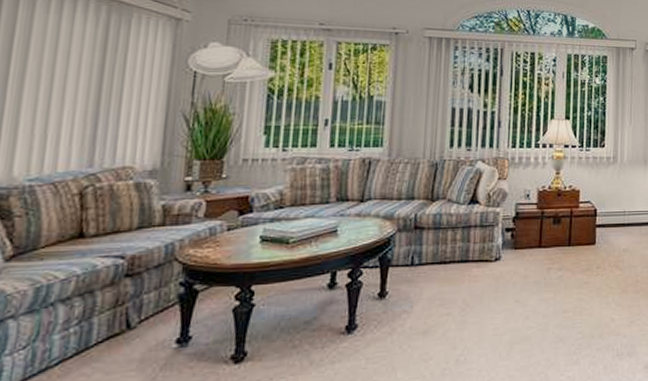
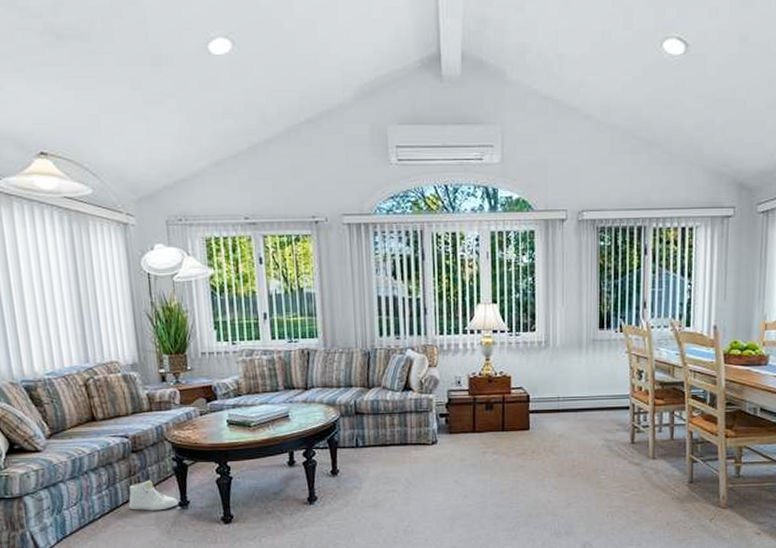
sneaker: none [105,311,177,352] -> present [129,480,179,511]

